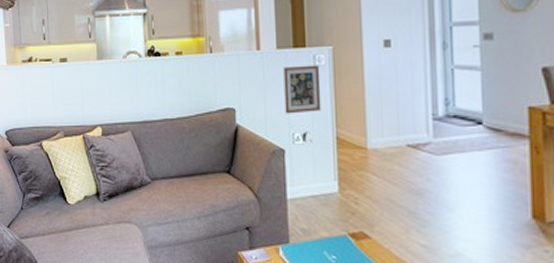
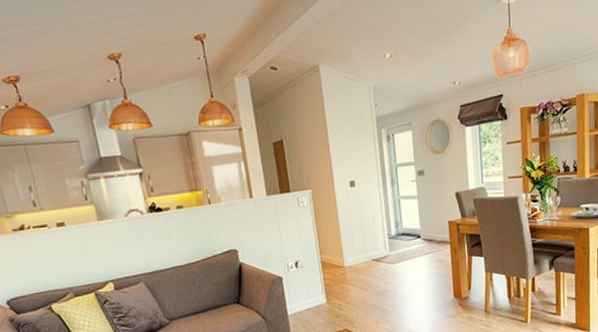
picture frame: present [283,65,321,114] -> none [274,206,308,249]

